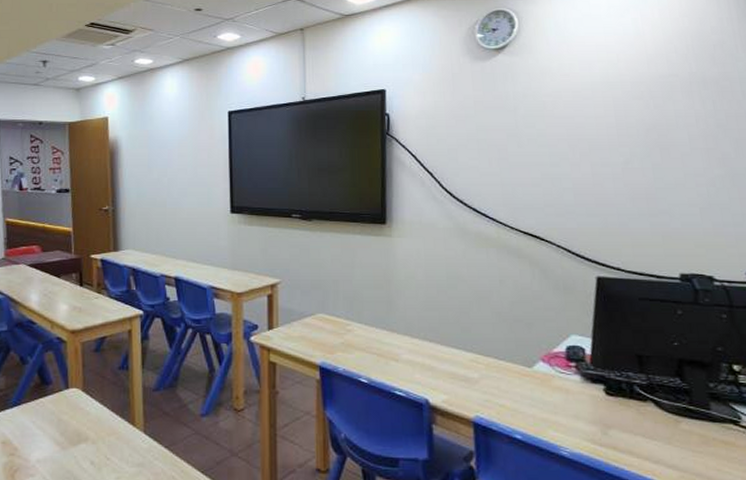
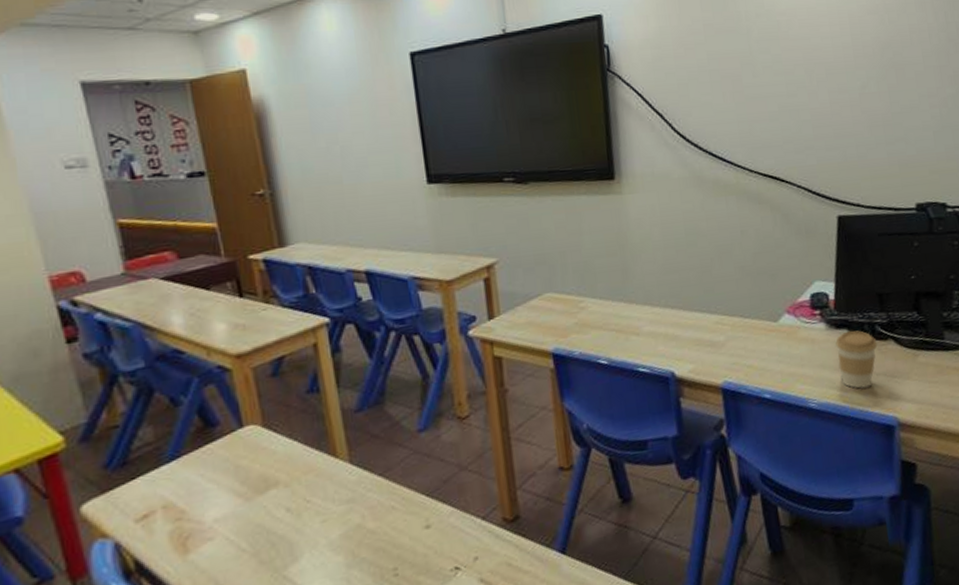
coffee cup: none [591,386,636,445] -> present [835,330,878,389]

